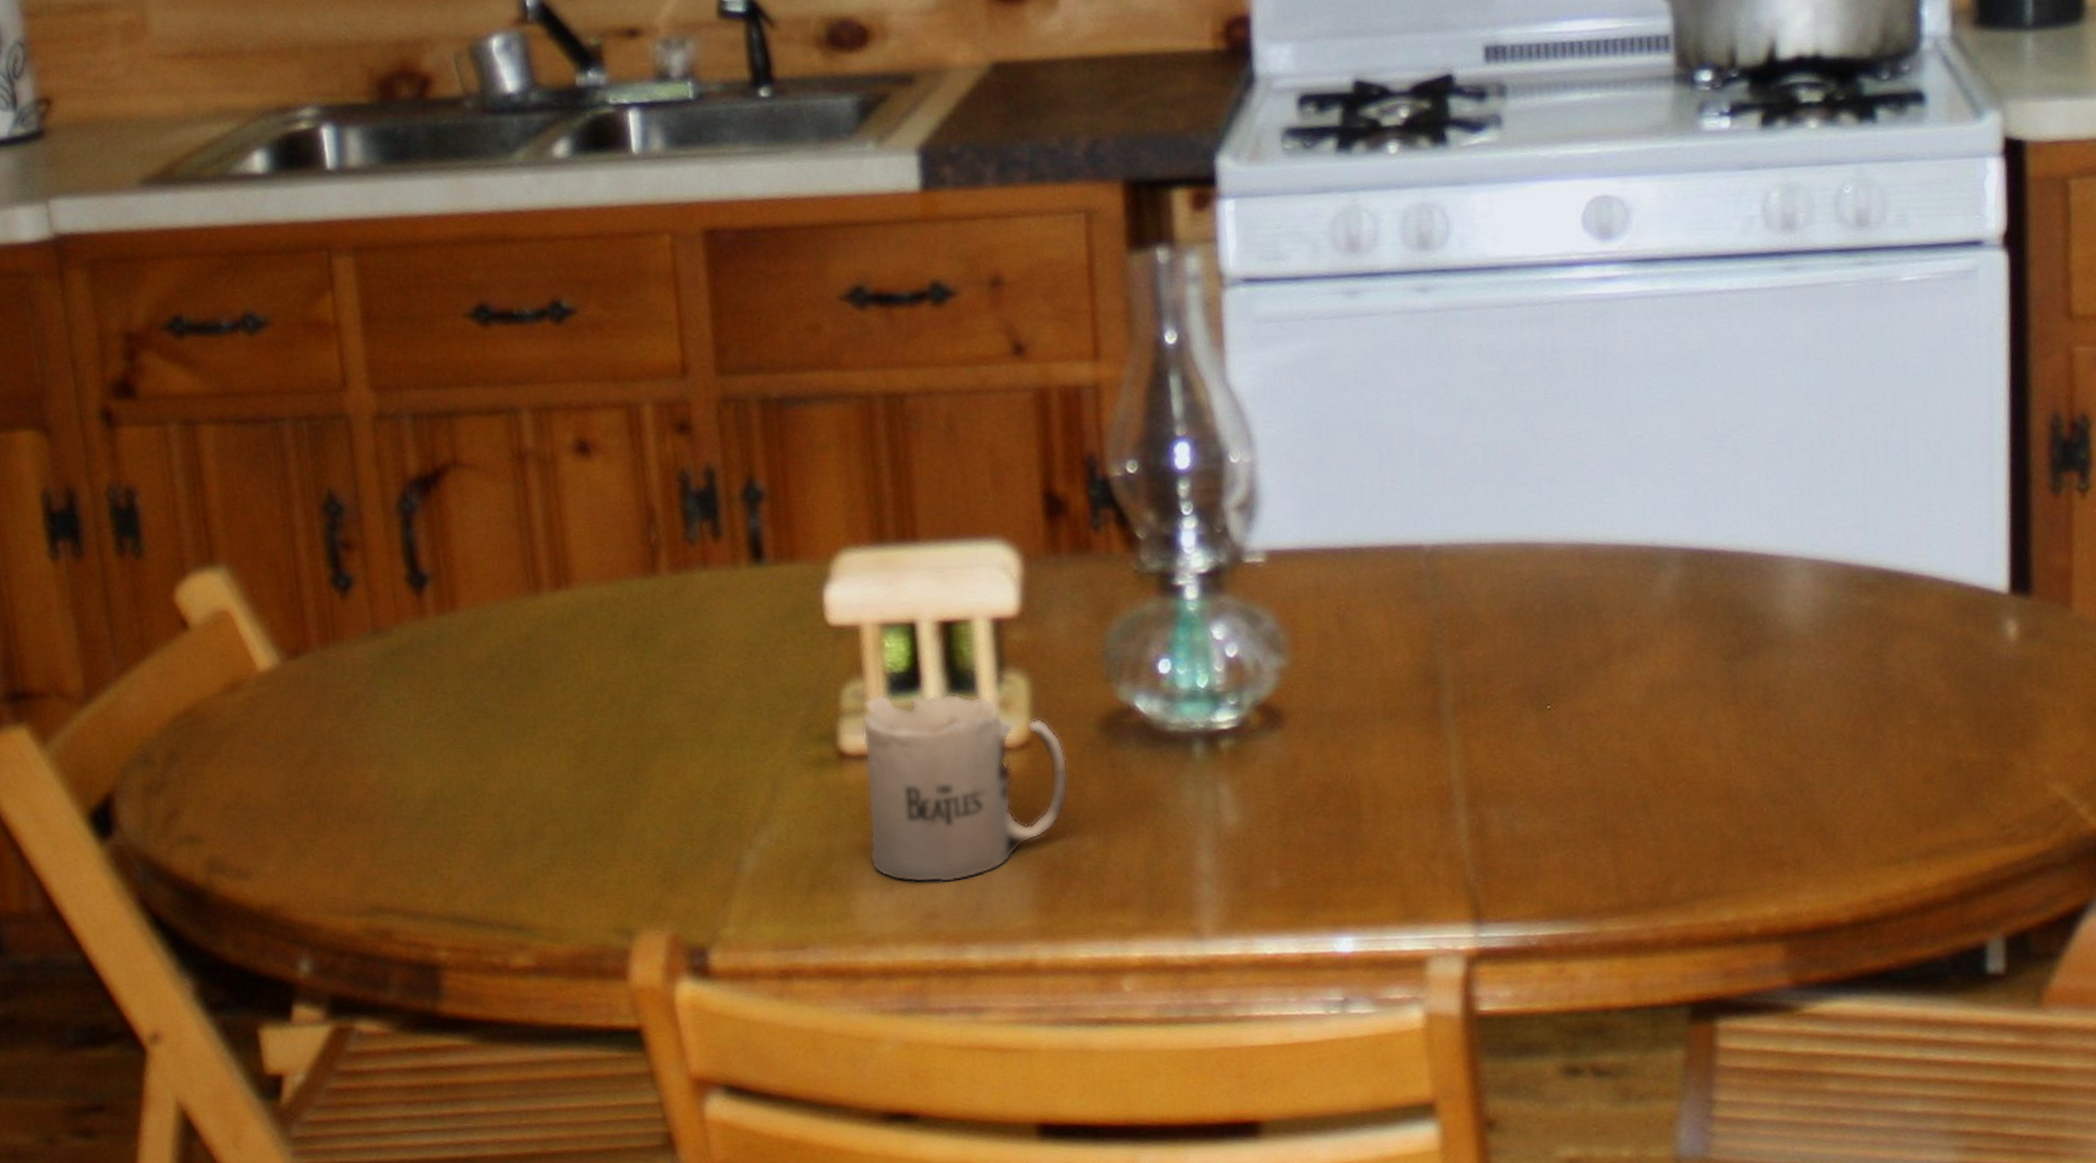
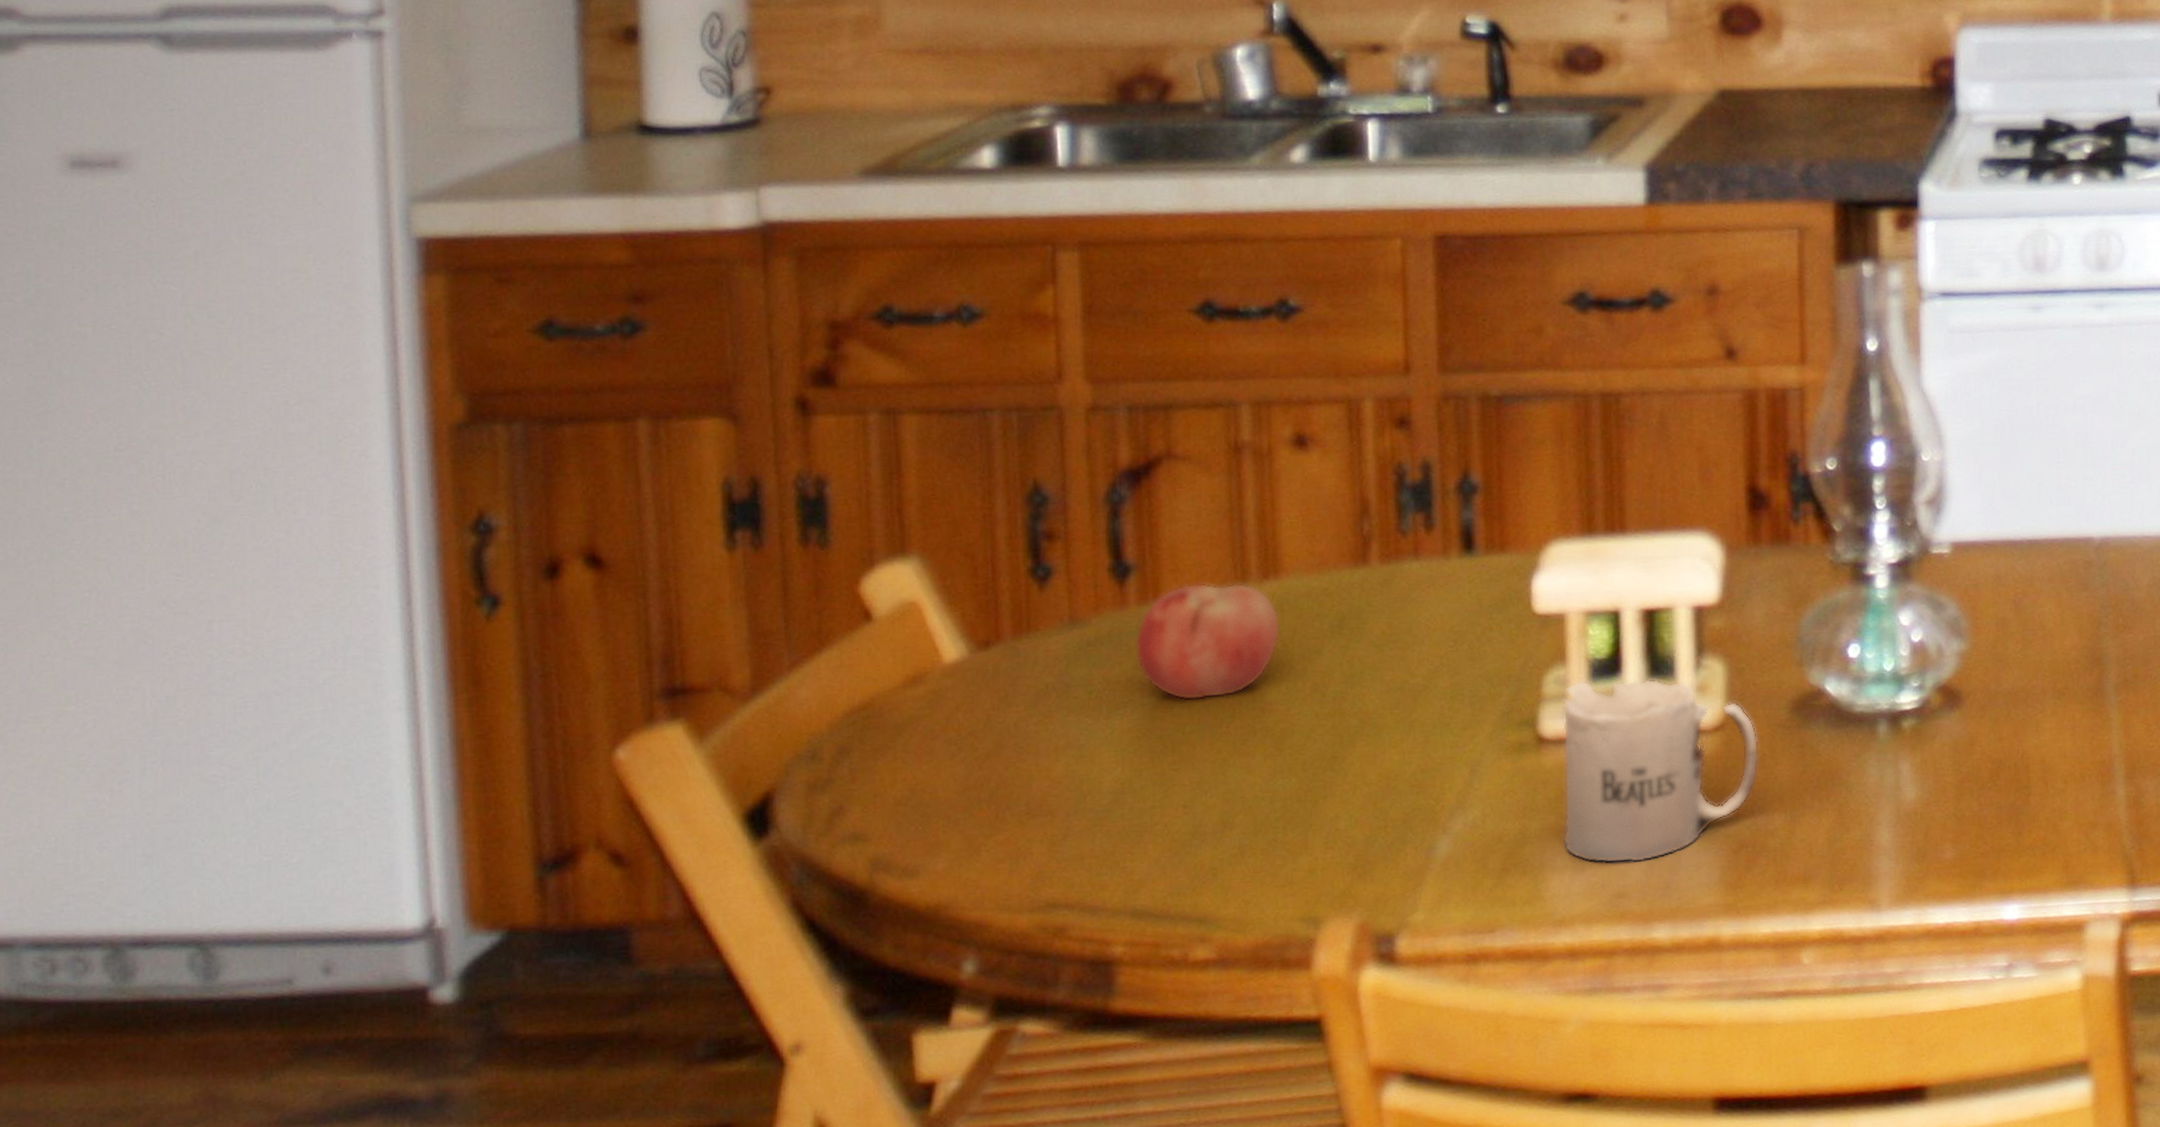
fruit: none [436,592,576,711] -> present [1135,583,1281,701]

